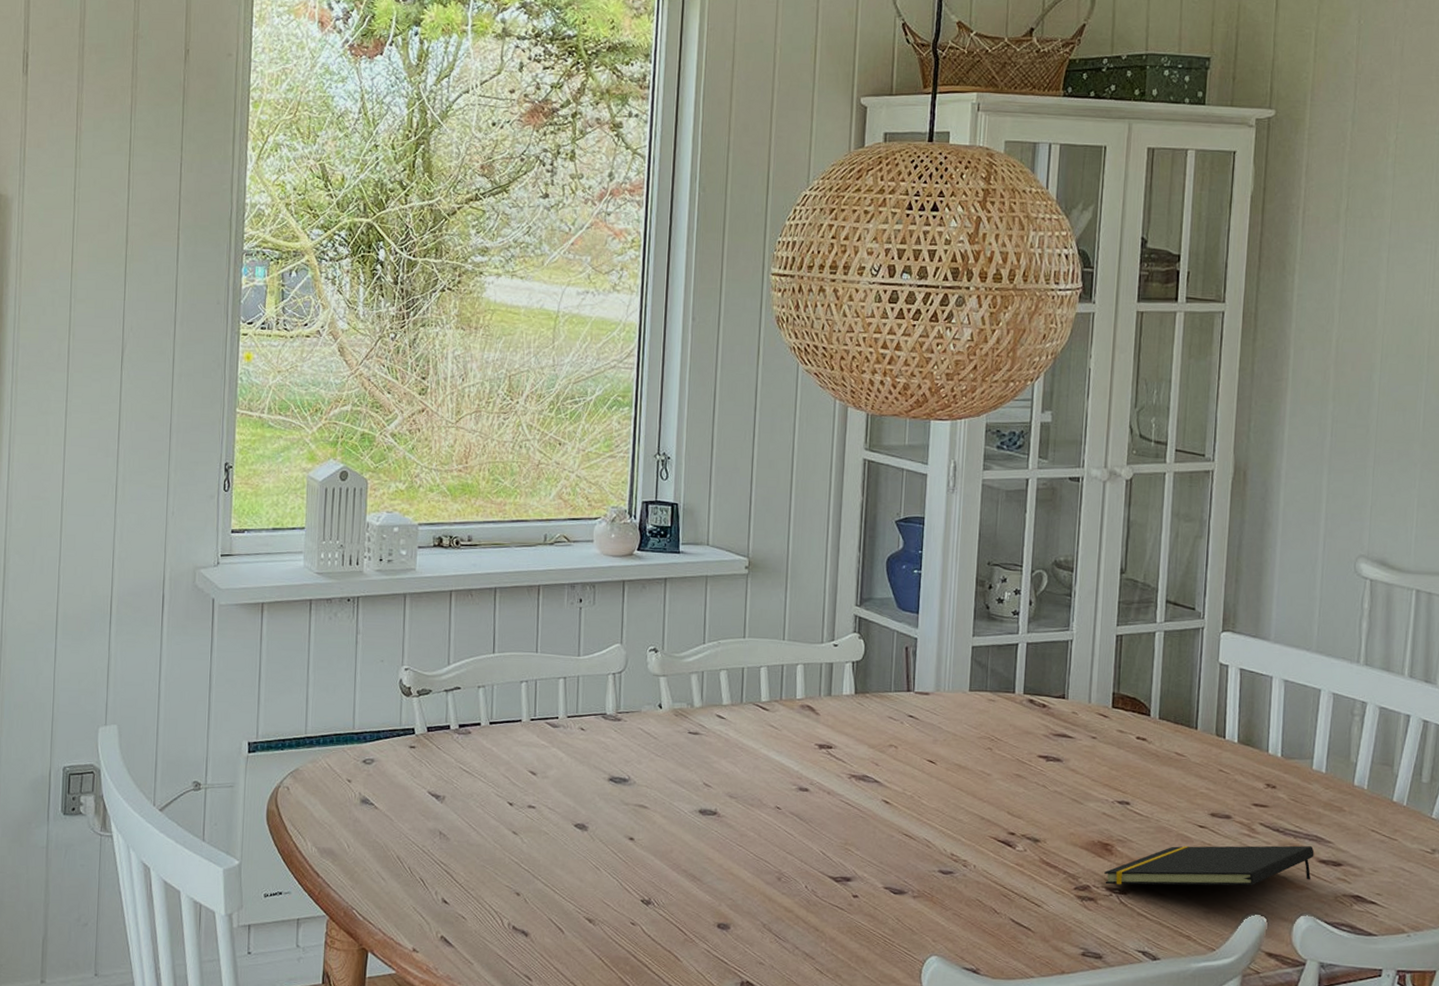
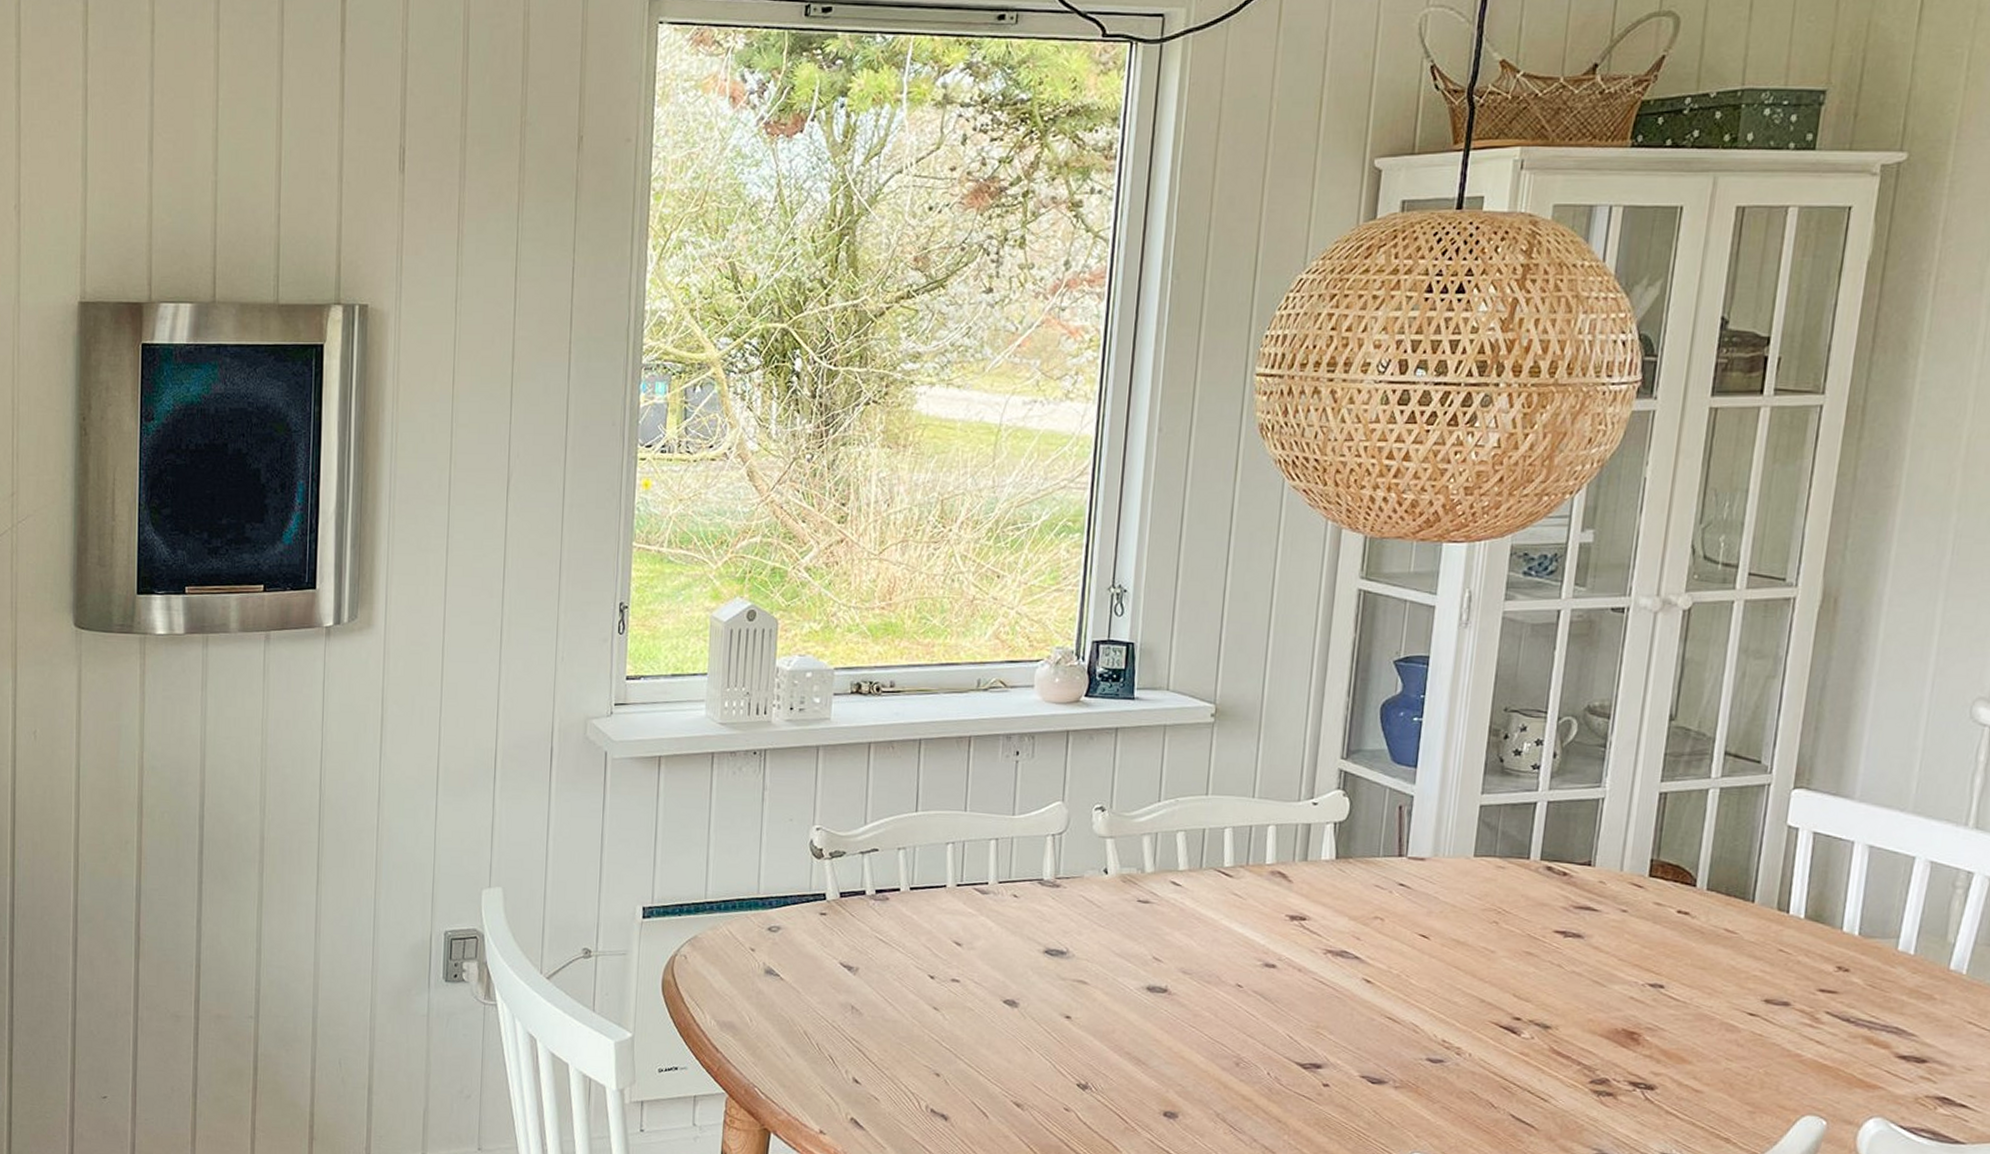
notepad: present [1104,845,1315,886] -> none [1627,1036,1893,1083]

